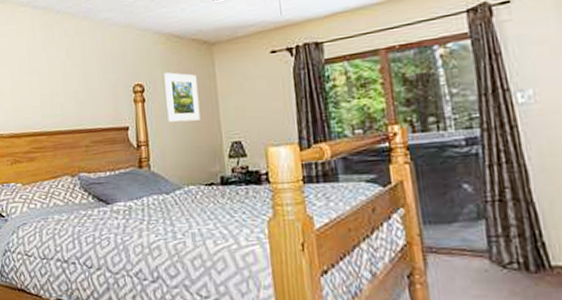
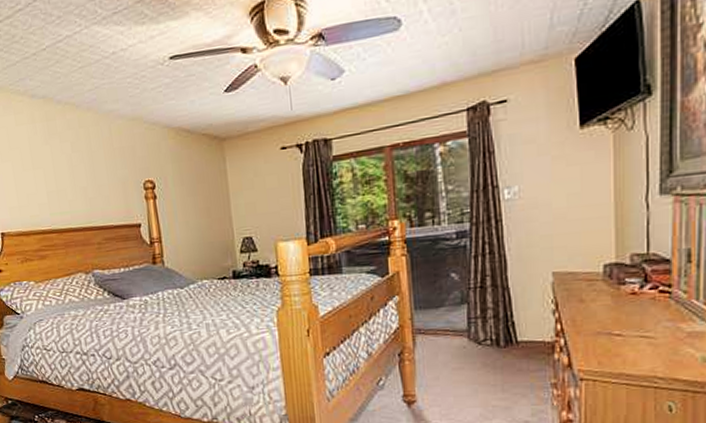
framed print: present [164,72,201,123] -> none [175,168,213,219]

